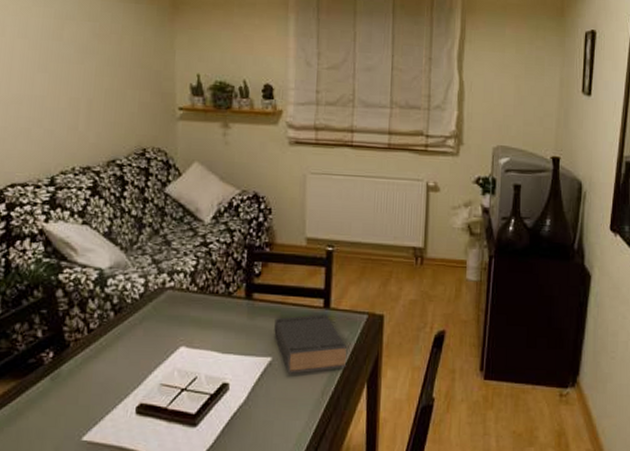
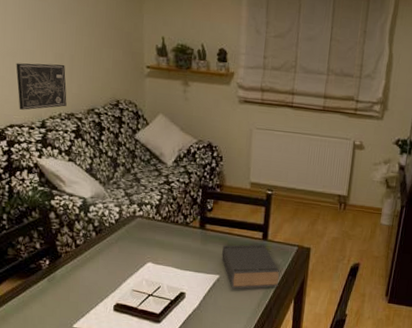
wall art: none [21,110,83,166] -> present [16,63,67,110]

